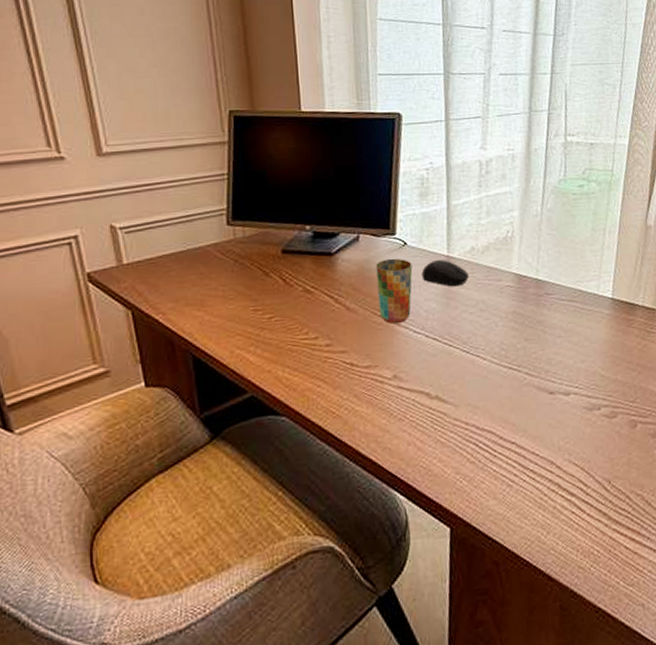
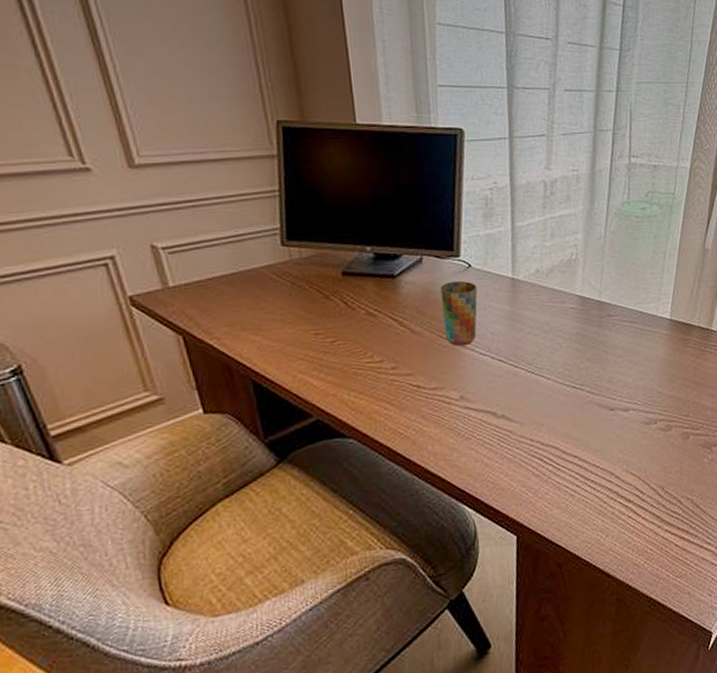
computer mouse: present [421,259,470,287] -> none [486,281,535,309]

